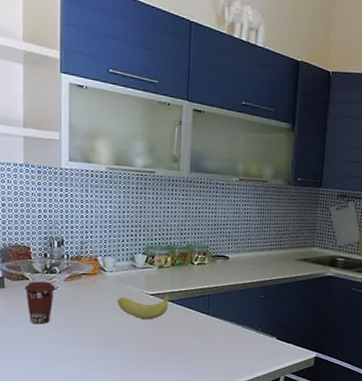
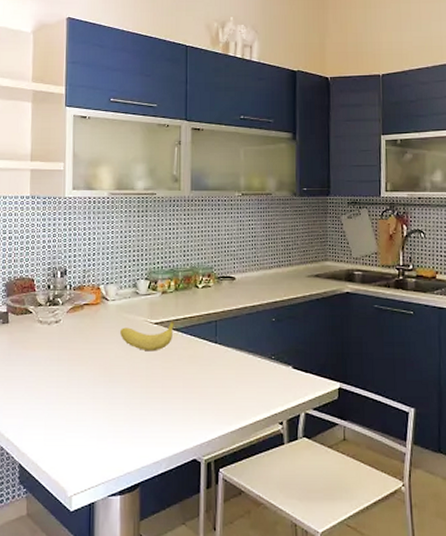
coffee cup: present [24,281,56,323] -> none [28,314,59,360]

